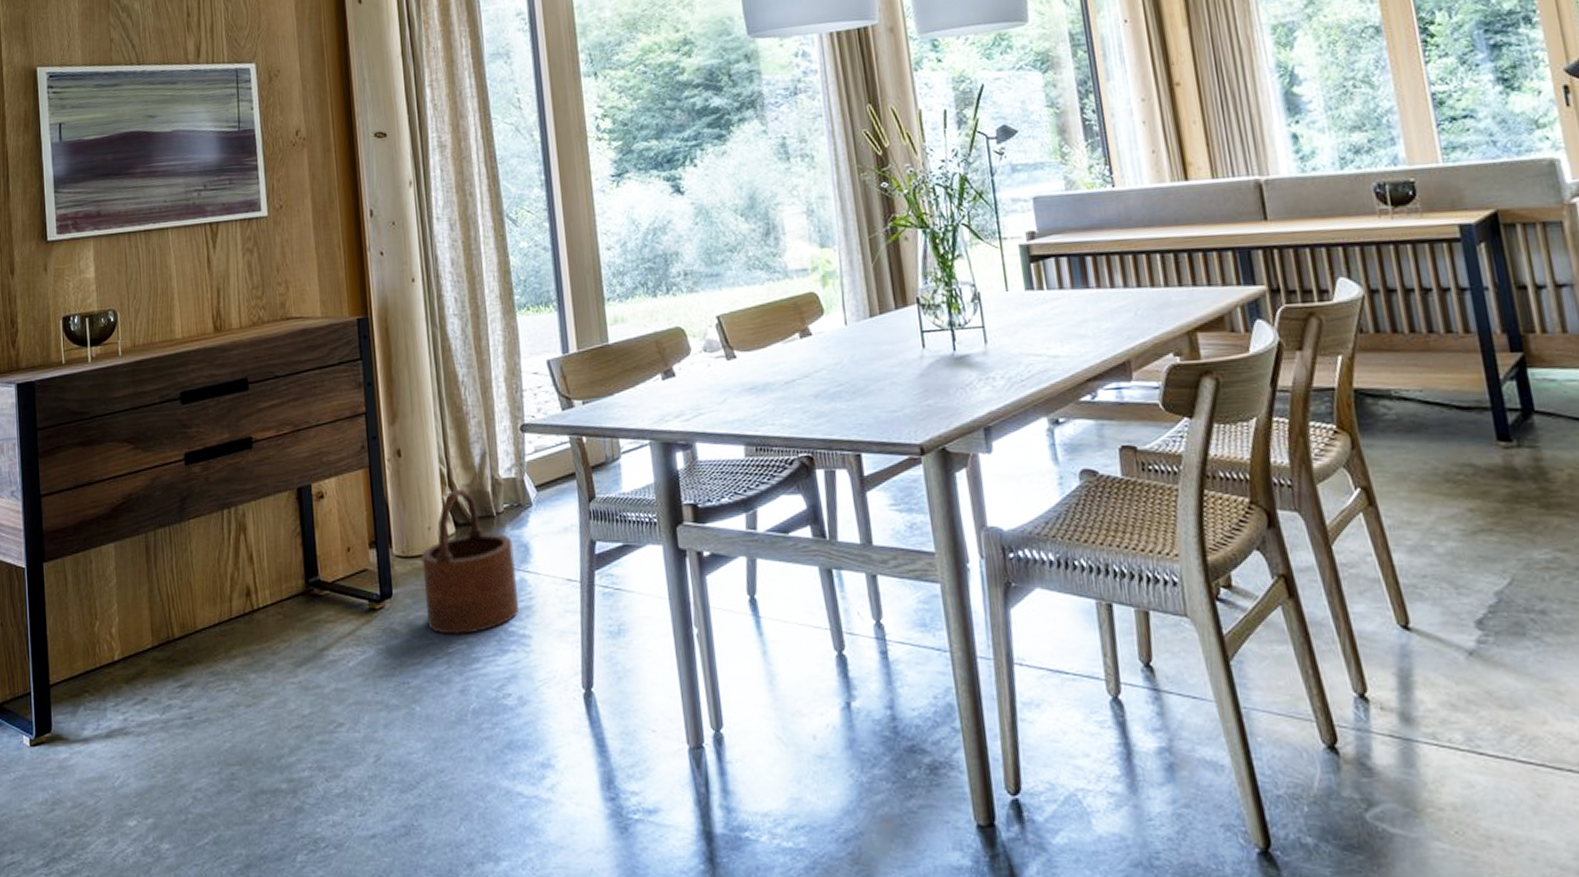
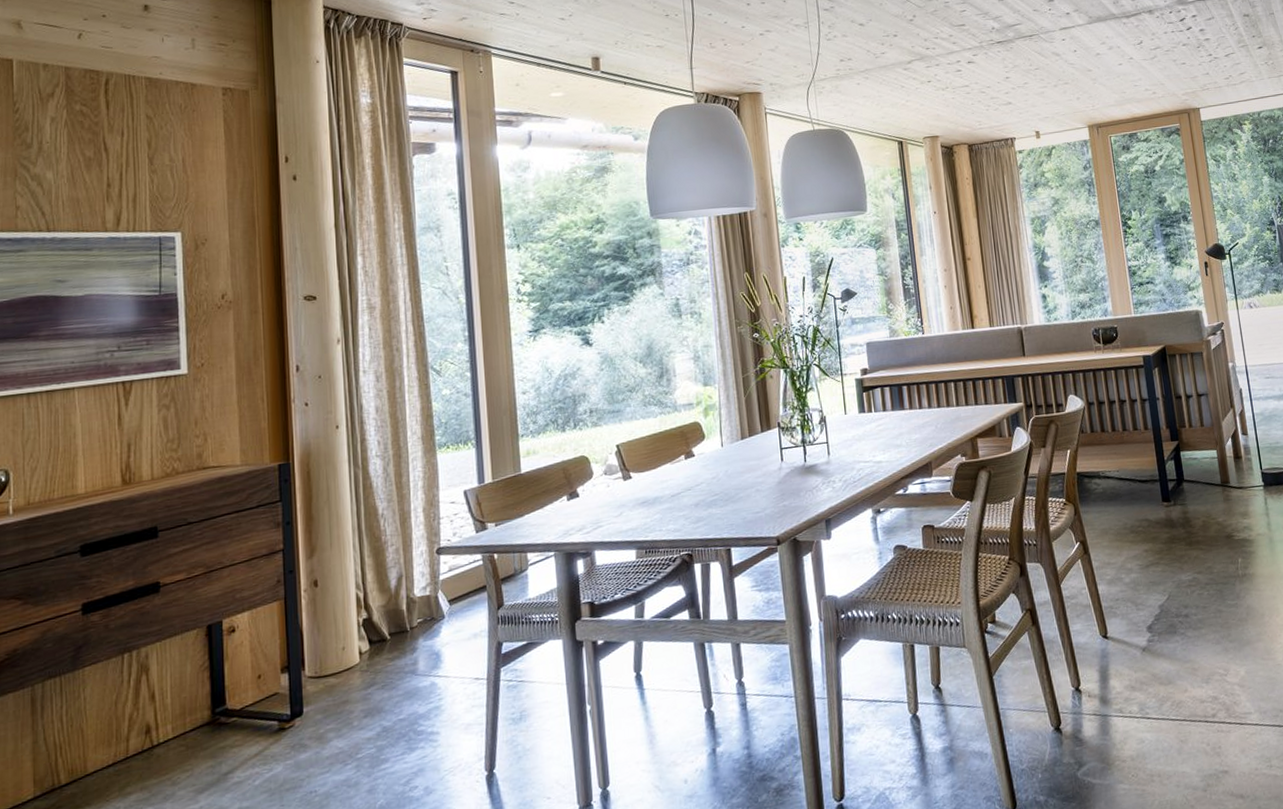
wooden bucket: present [421,489,520,635] -> none [334,610,429,743]

